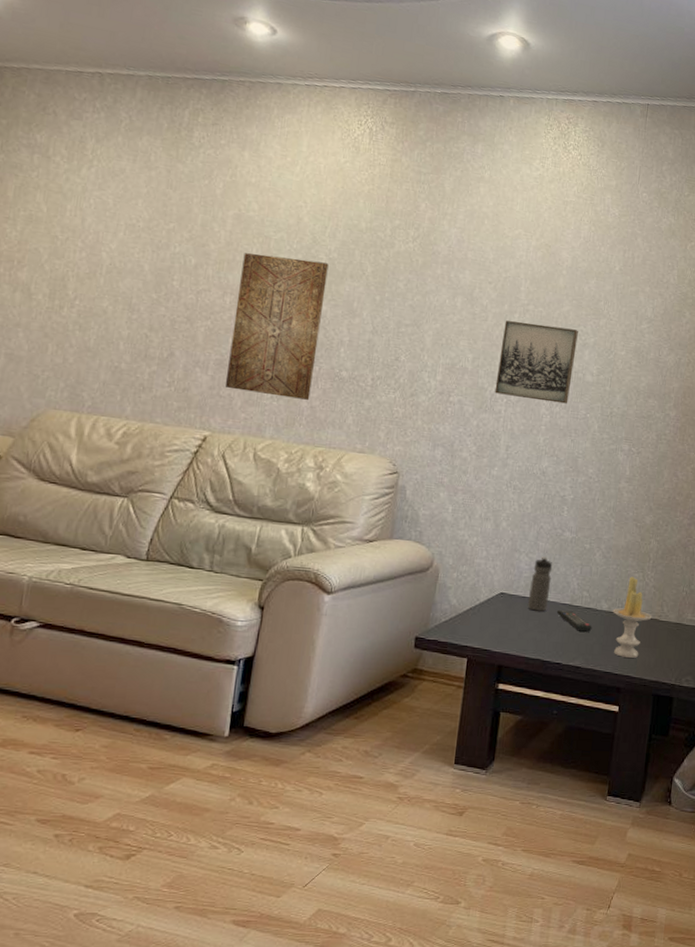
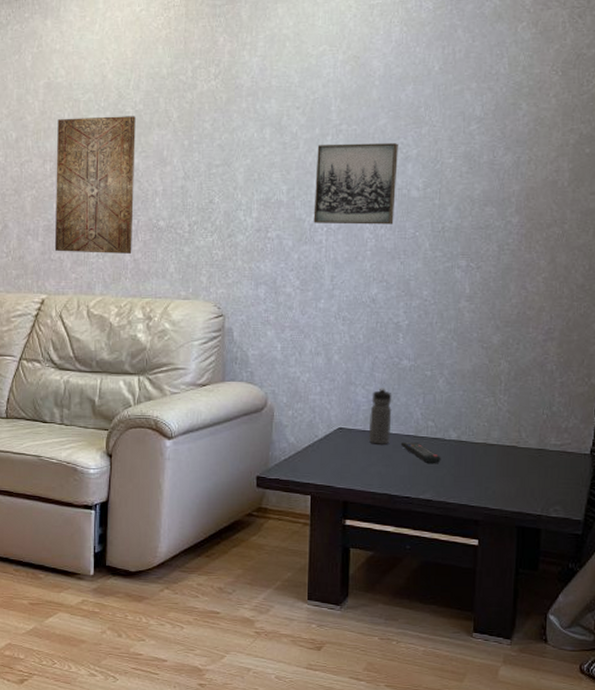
candle: present [612,576,652,658] -> none [463,402,509,488]

